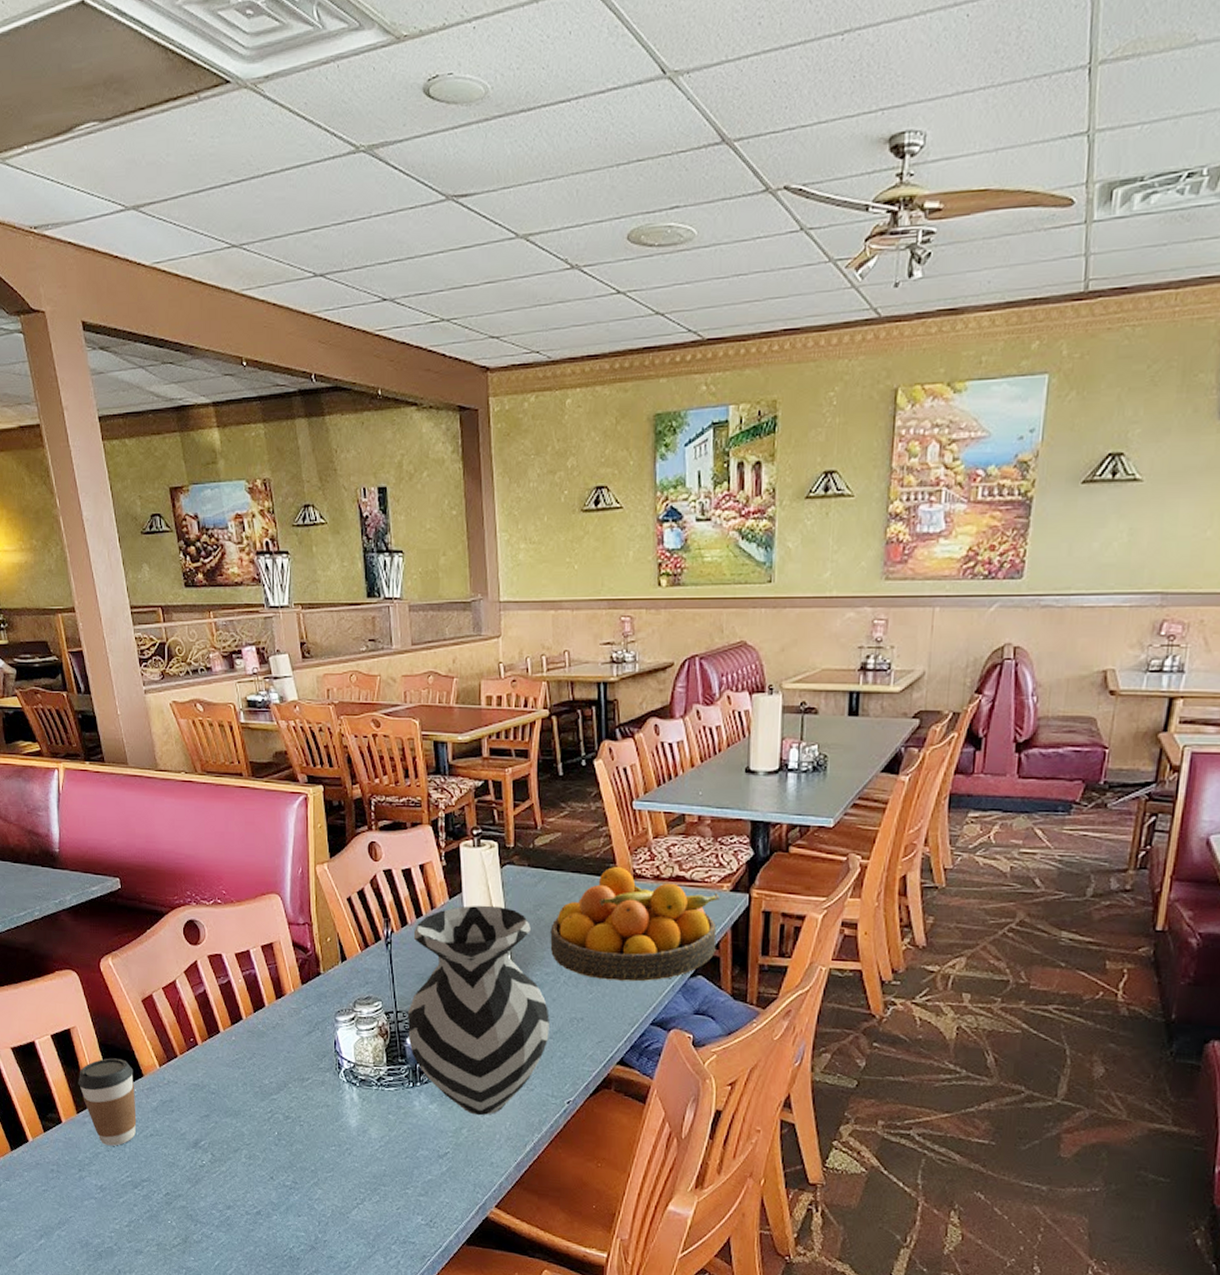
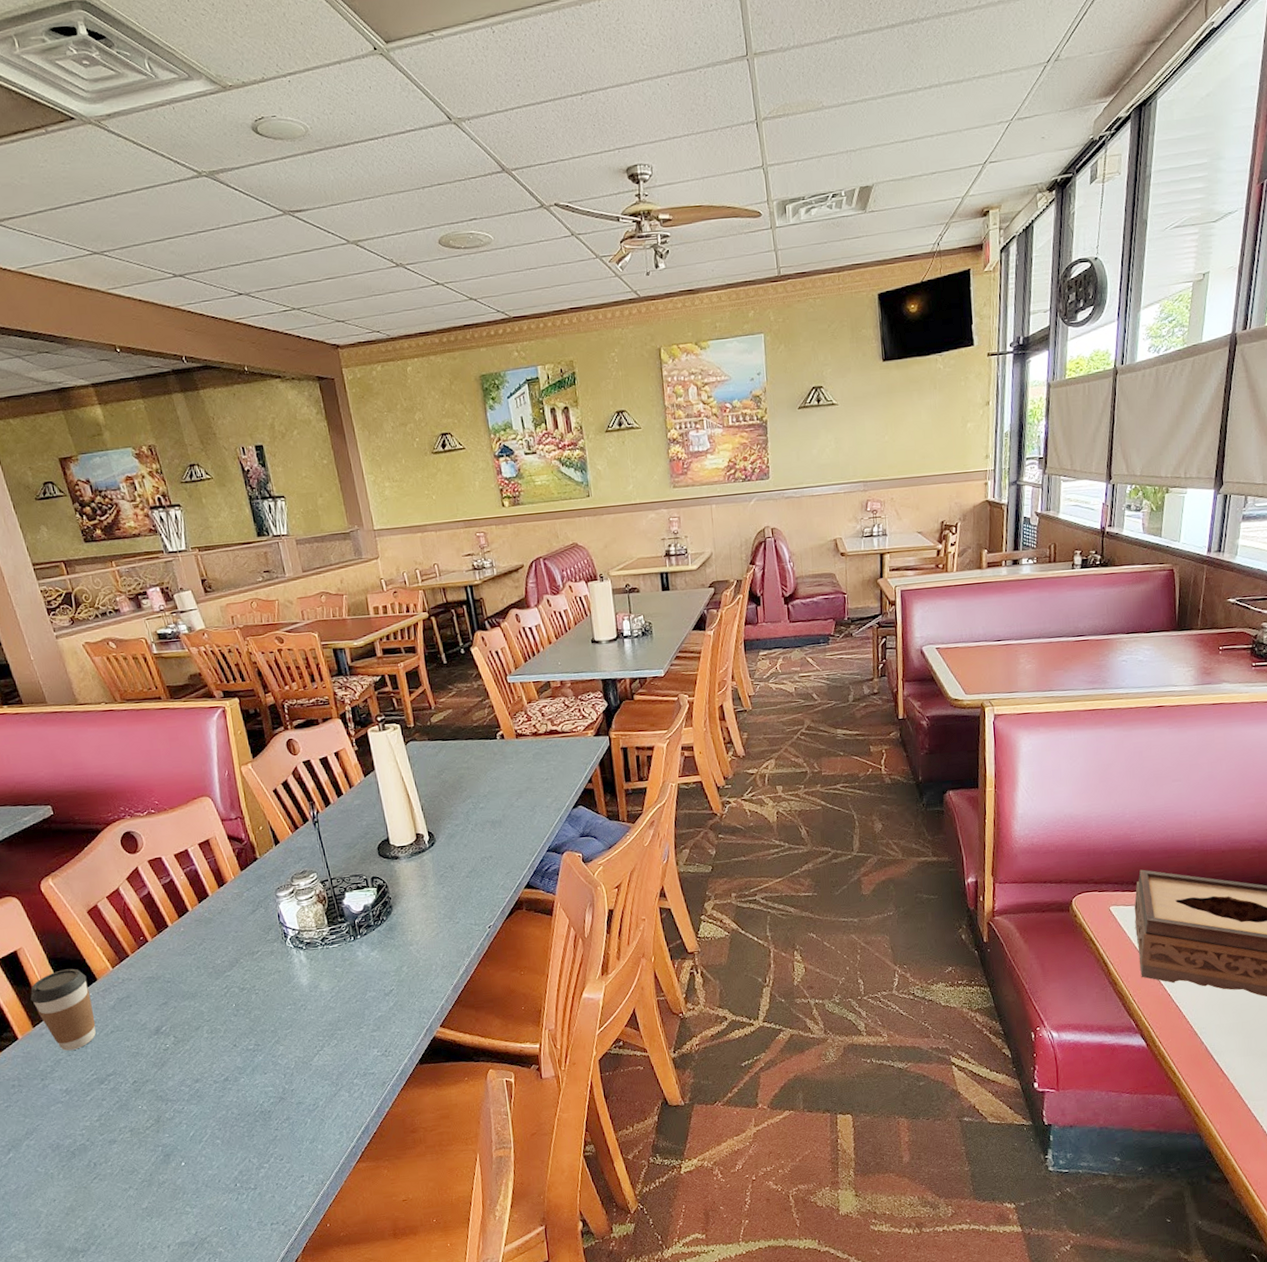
vase: present [408,905,550,1116] -> none [337,776,466,953]
fruit bowl: present [550,867,720,982] -> none [454,730,590,823]

